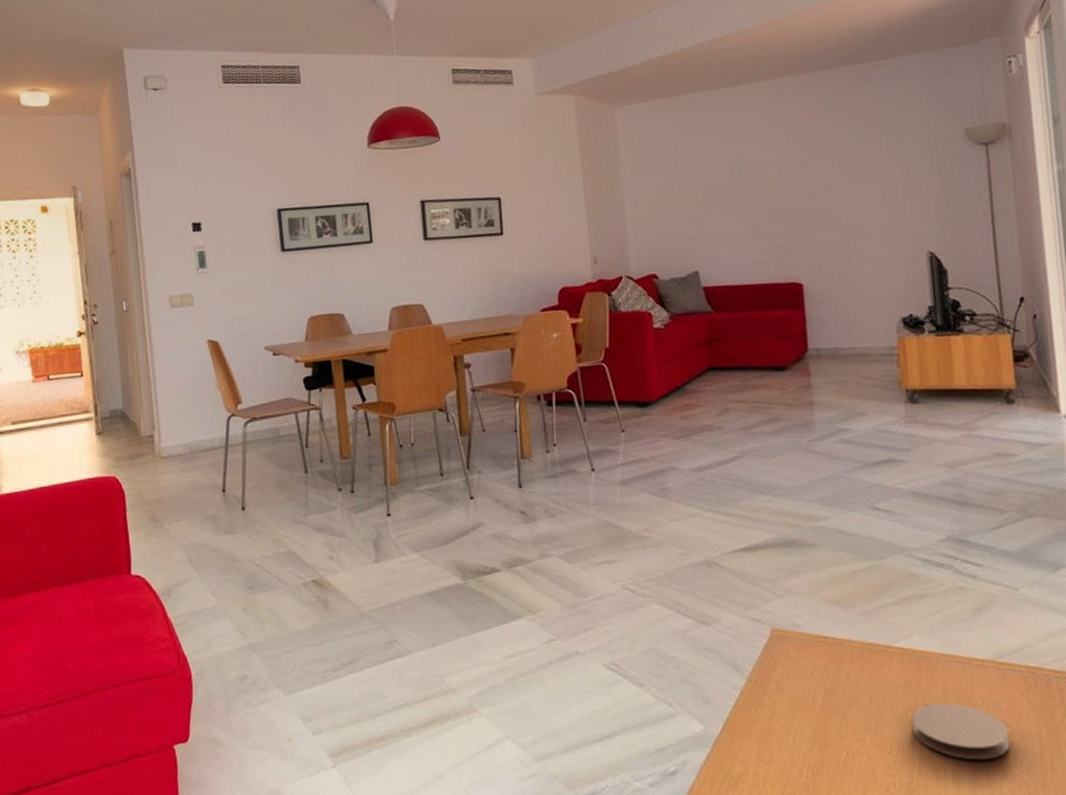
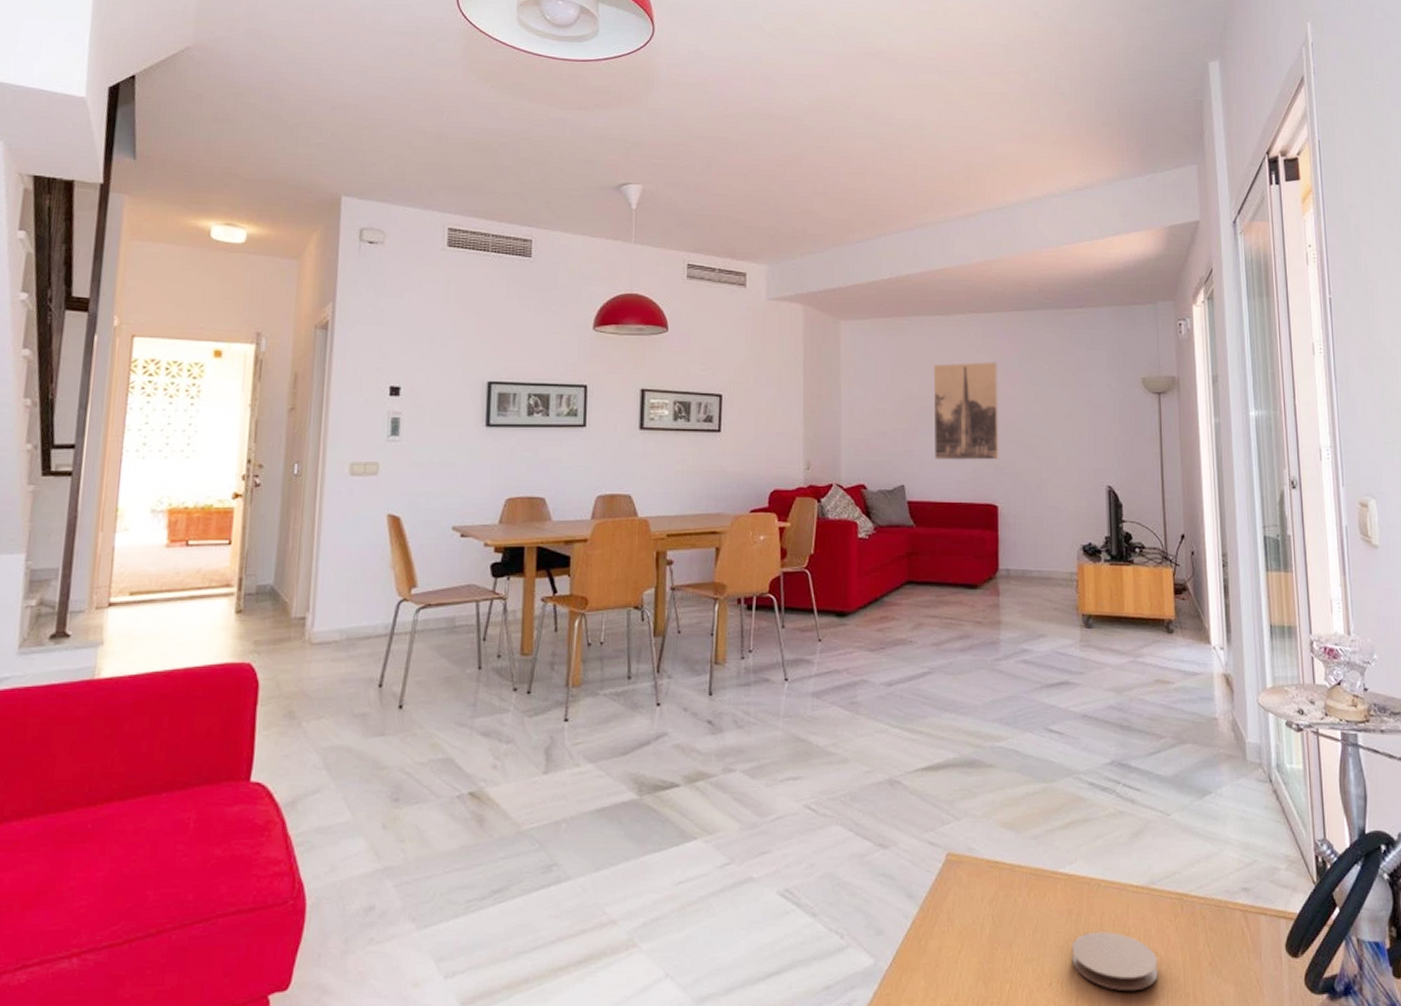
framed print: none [720,130,802,242] -> present [933,362,1000,460]

